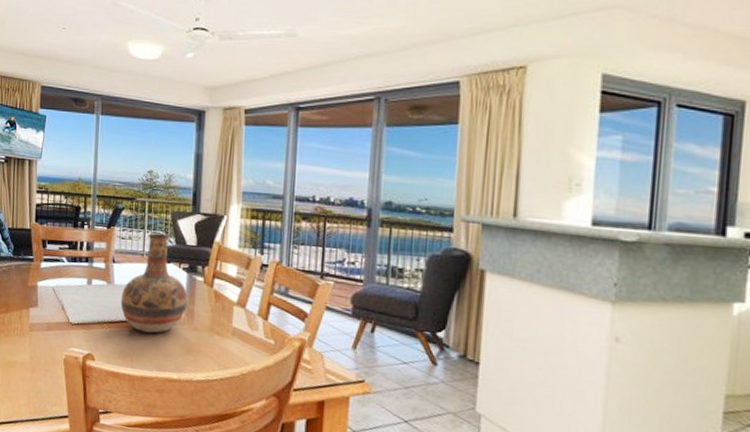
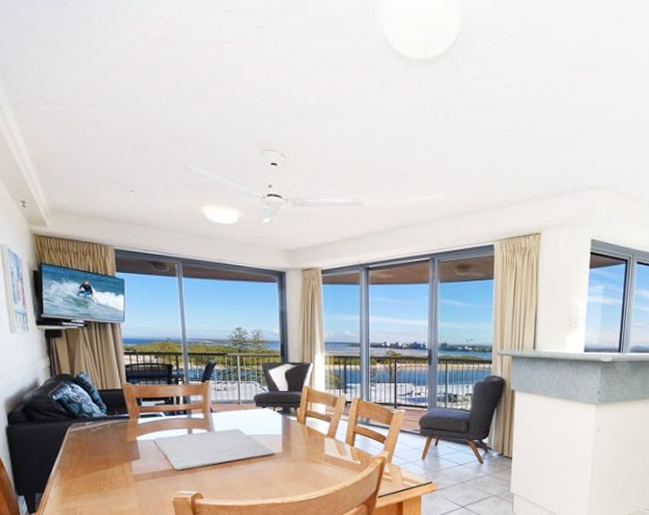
vase: present [120,233,188,334] -> none [222,382,284,469]

